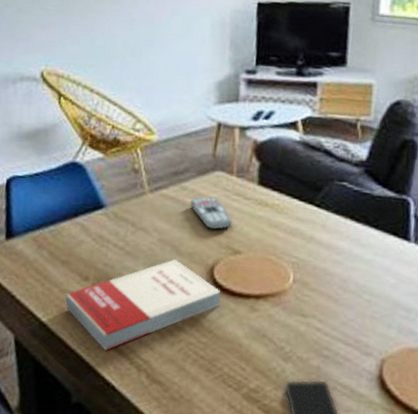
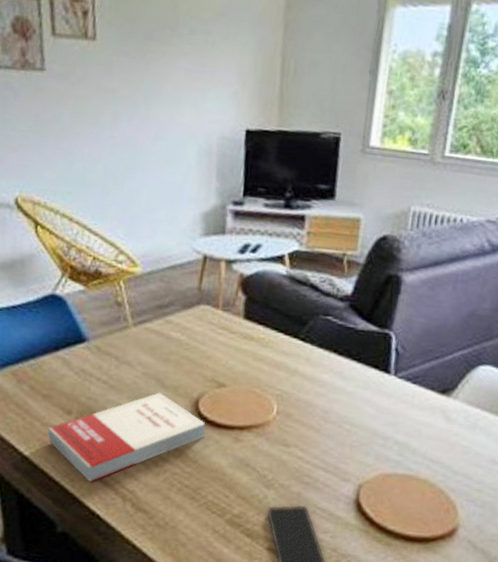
remote control: present [190,196,232,230] -> none [175,330,217,364]

